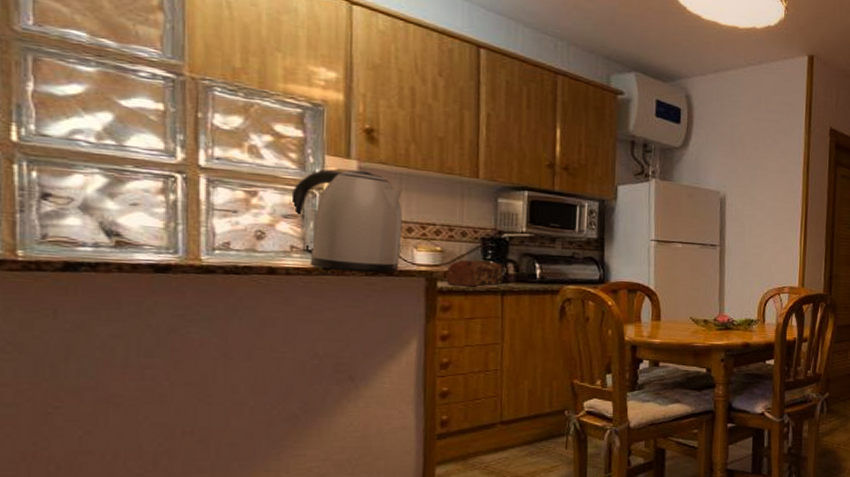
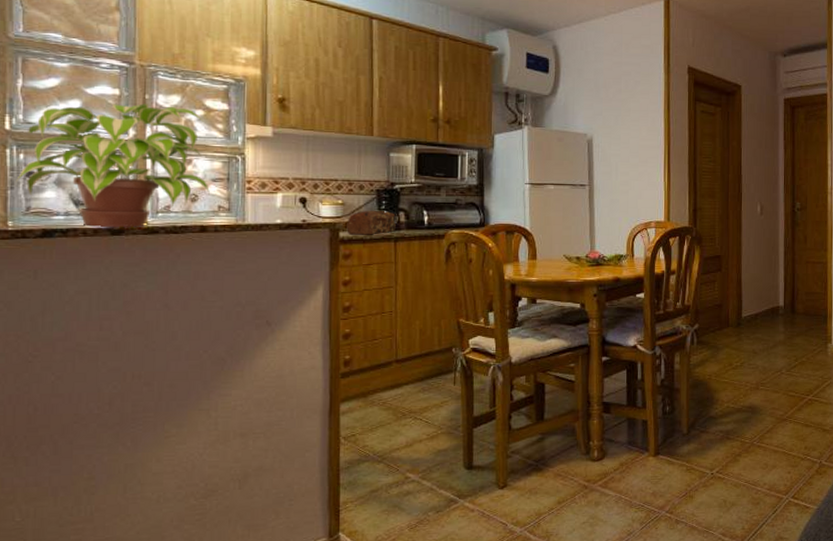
plant: none [27,119,280,265] -> present [16,104,210,228]
kettle: present [289,169,403,274] -> none [217,135,310,227]

